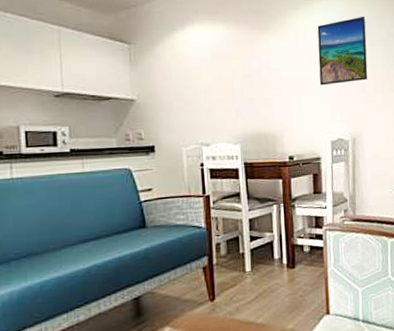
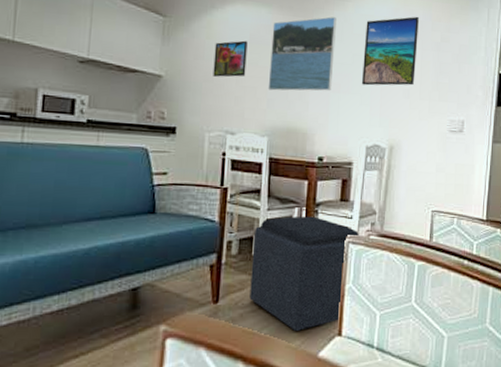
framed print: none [180,57,212,94] -> present [213,40,248,77]
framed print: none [231,26,293,101] -> present [268,17,336,91]
ottoman: none [239,210,336,317] -> present [249,216,360,332]

